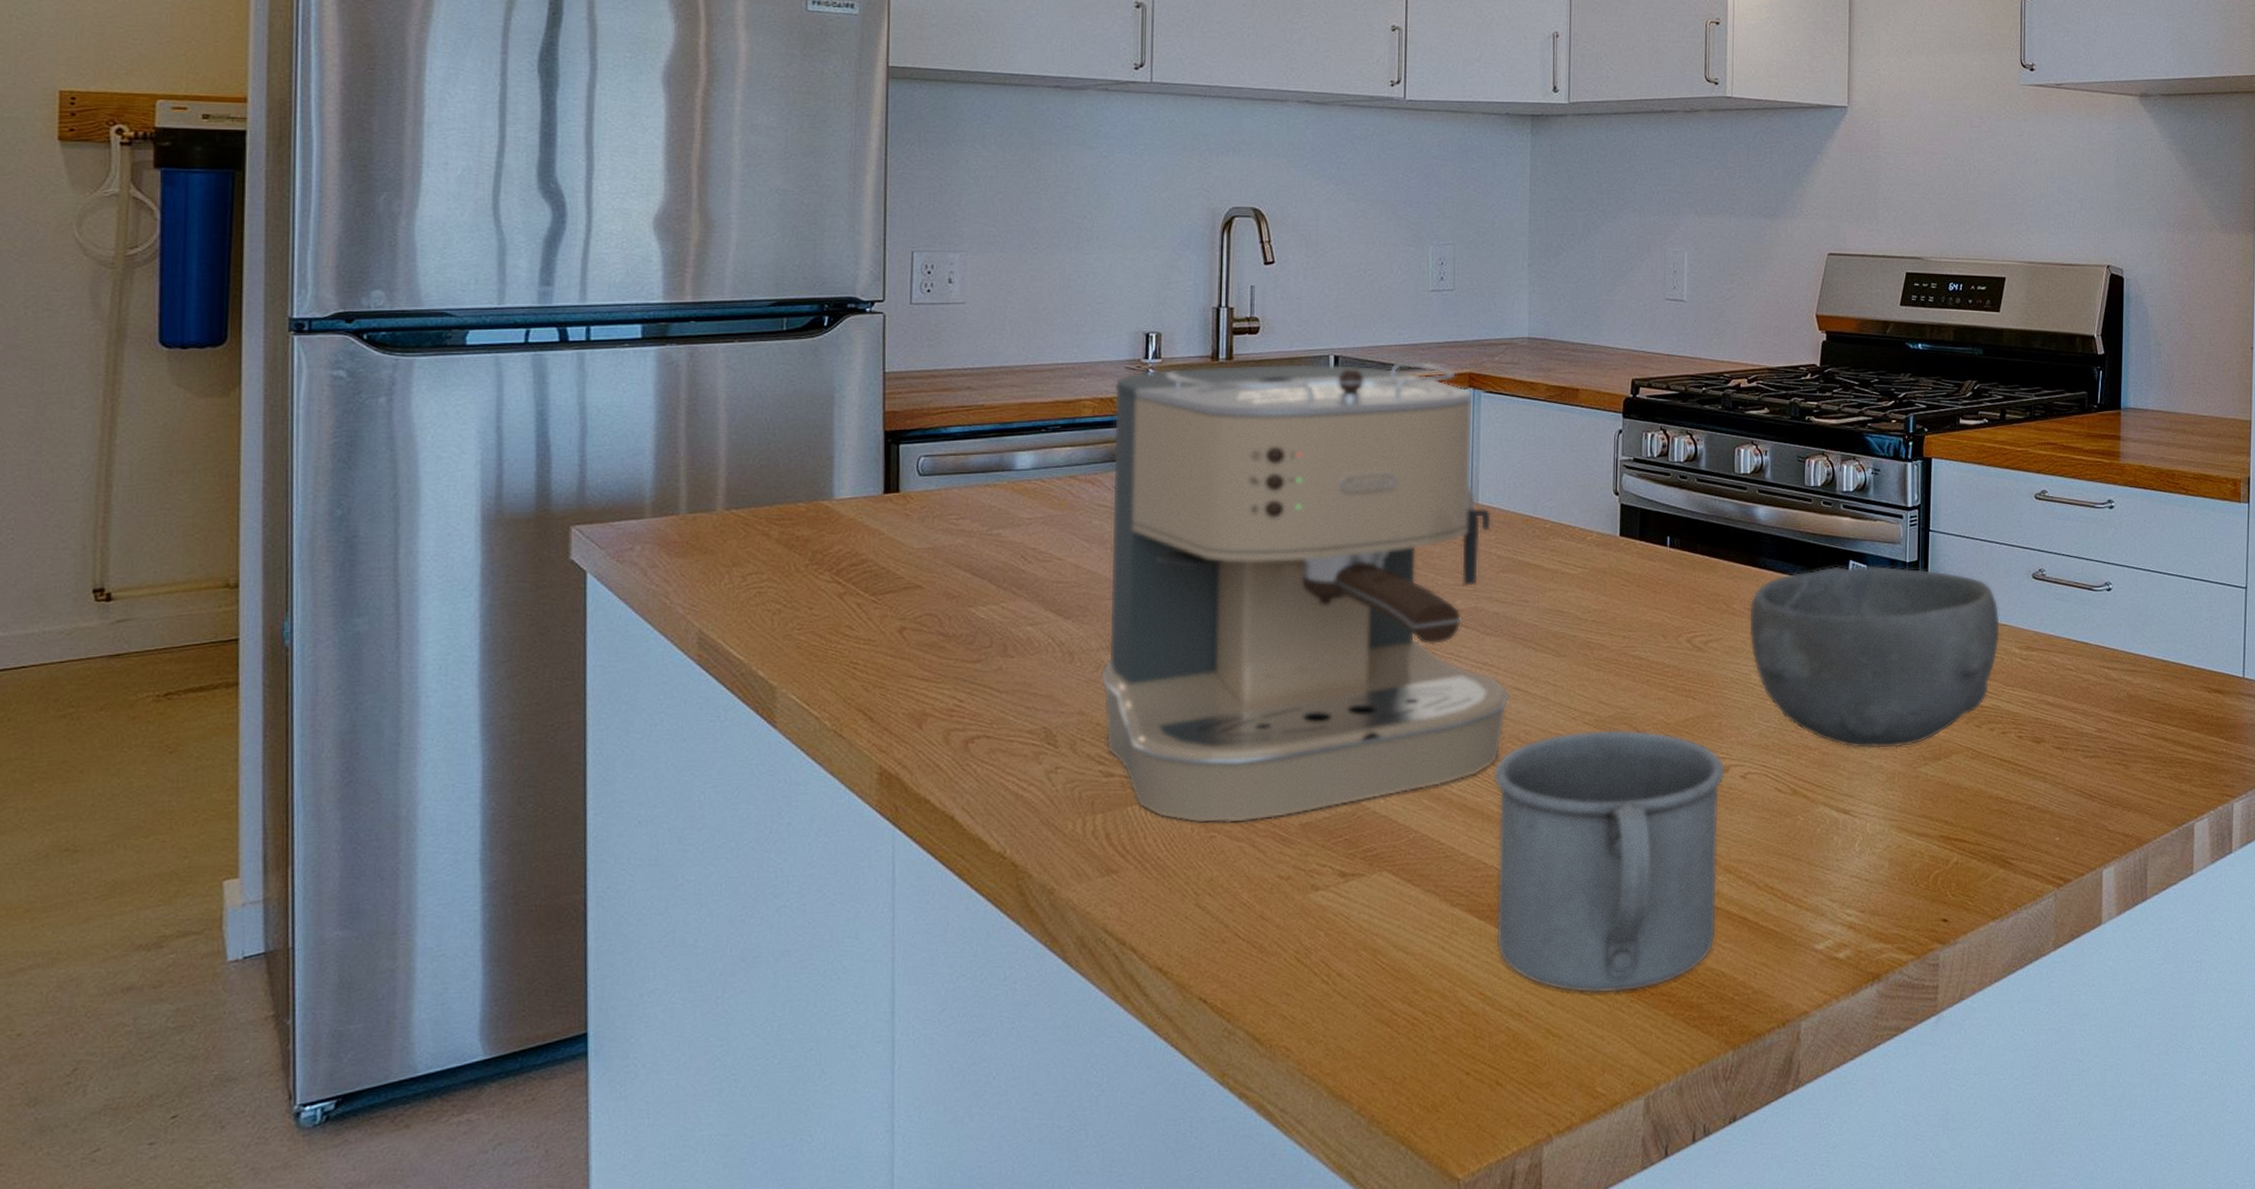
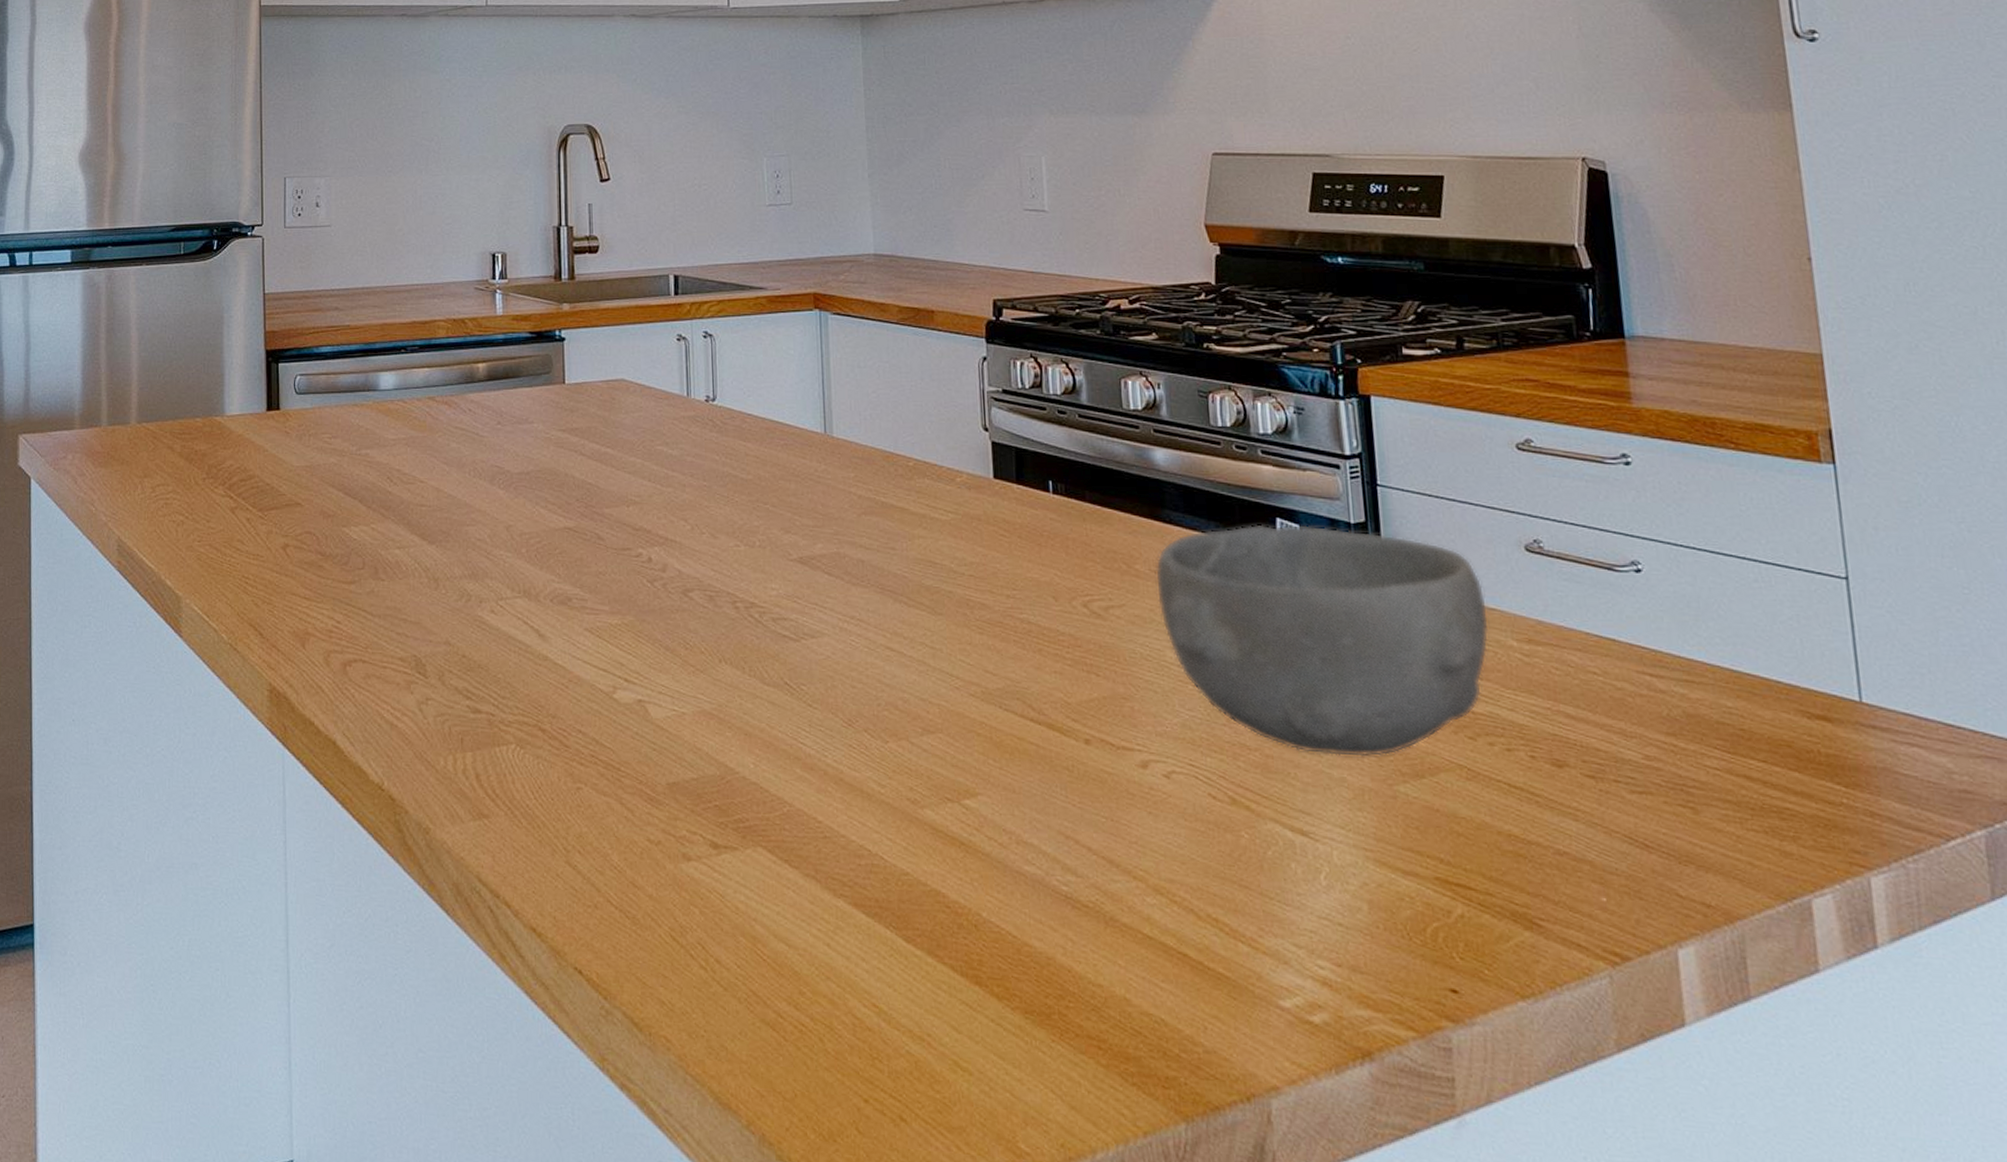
coffee maker: present [1101,360,1510,824] -> none [465,279,883,776]
mug: present [1492,729,1726,994] -> none [870,703,1151,1028]

